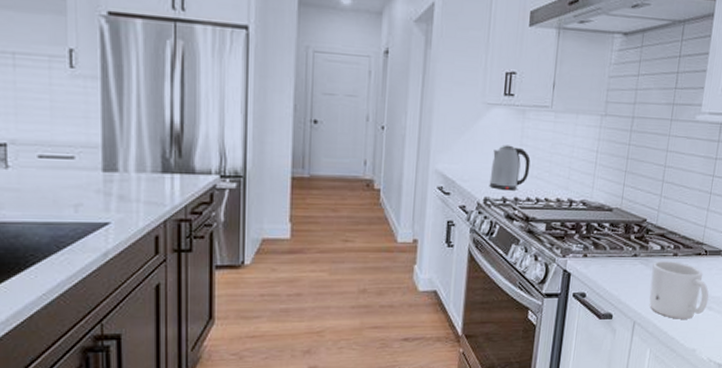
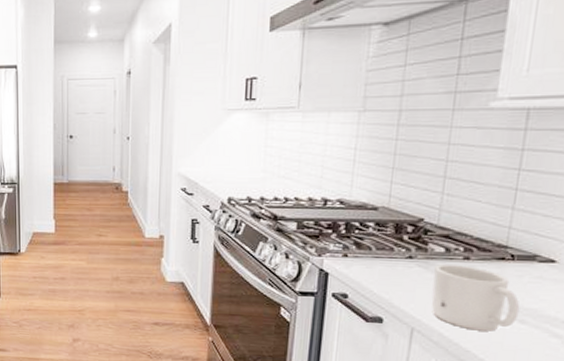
kettle: present [489,144,531,190] -> none [233,147,277,190]

